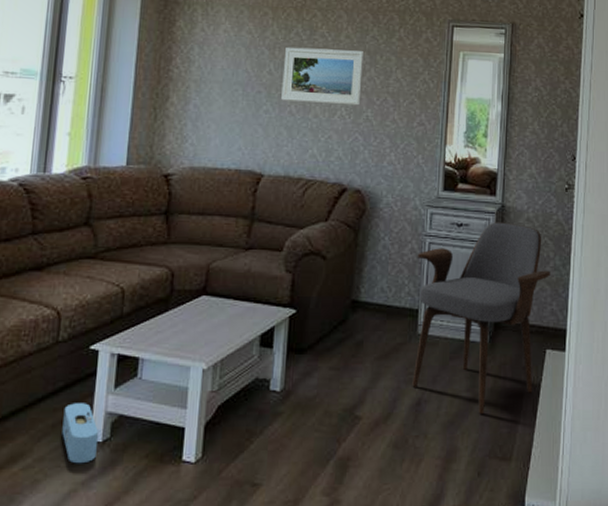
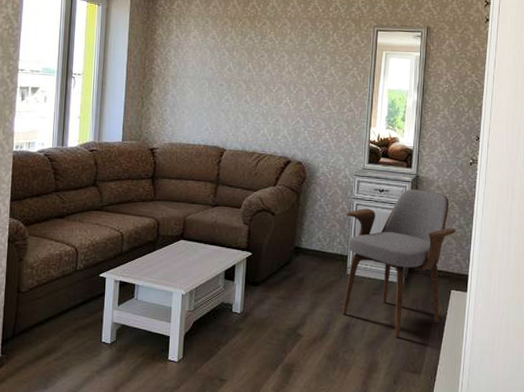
speaker: present [62,403,98,464] -> none [82,315,107,358]
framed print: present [281,47,365,106] -> none [239,49,305,96]

